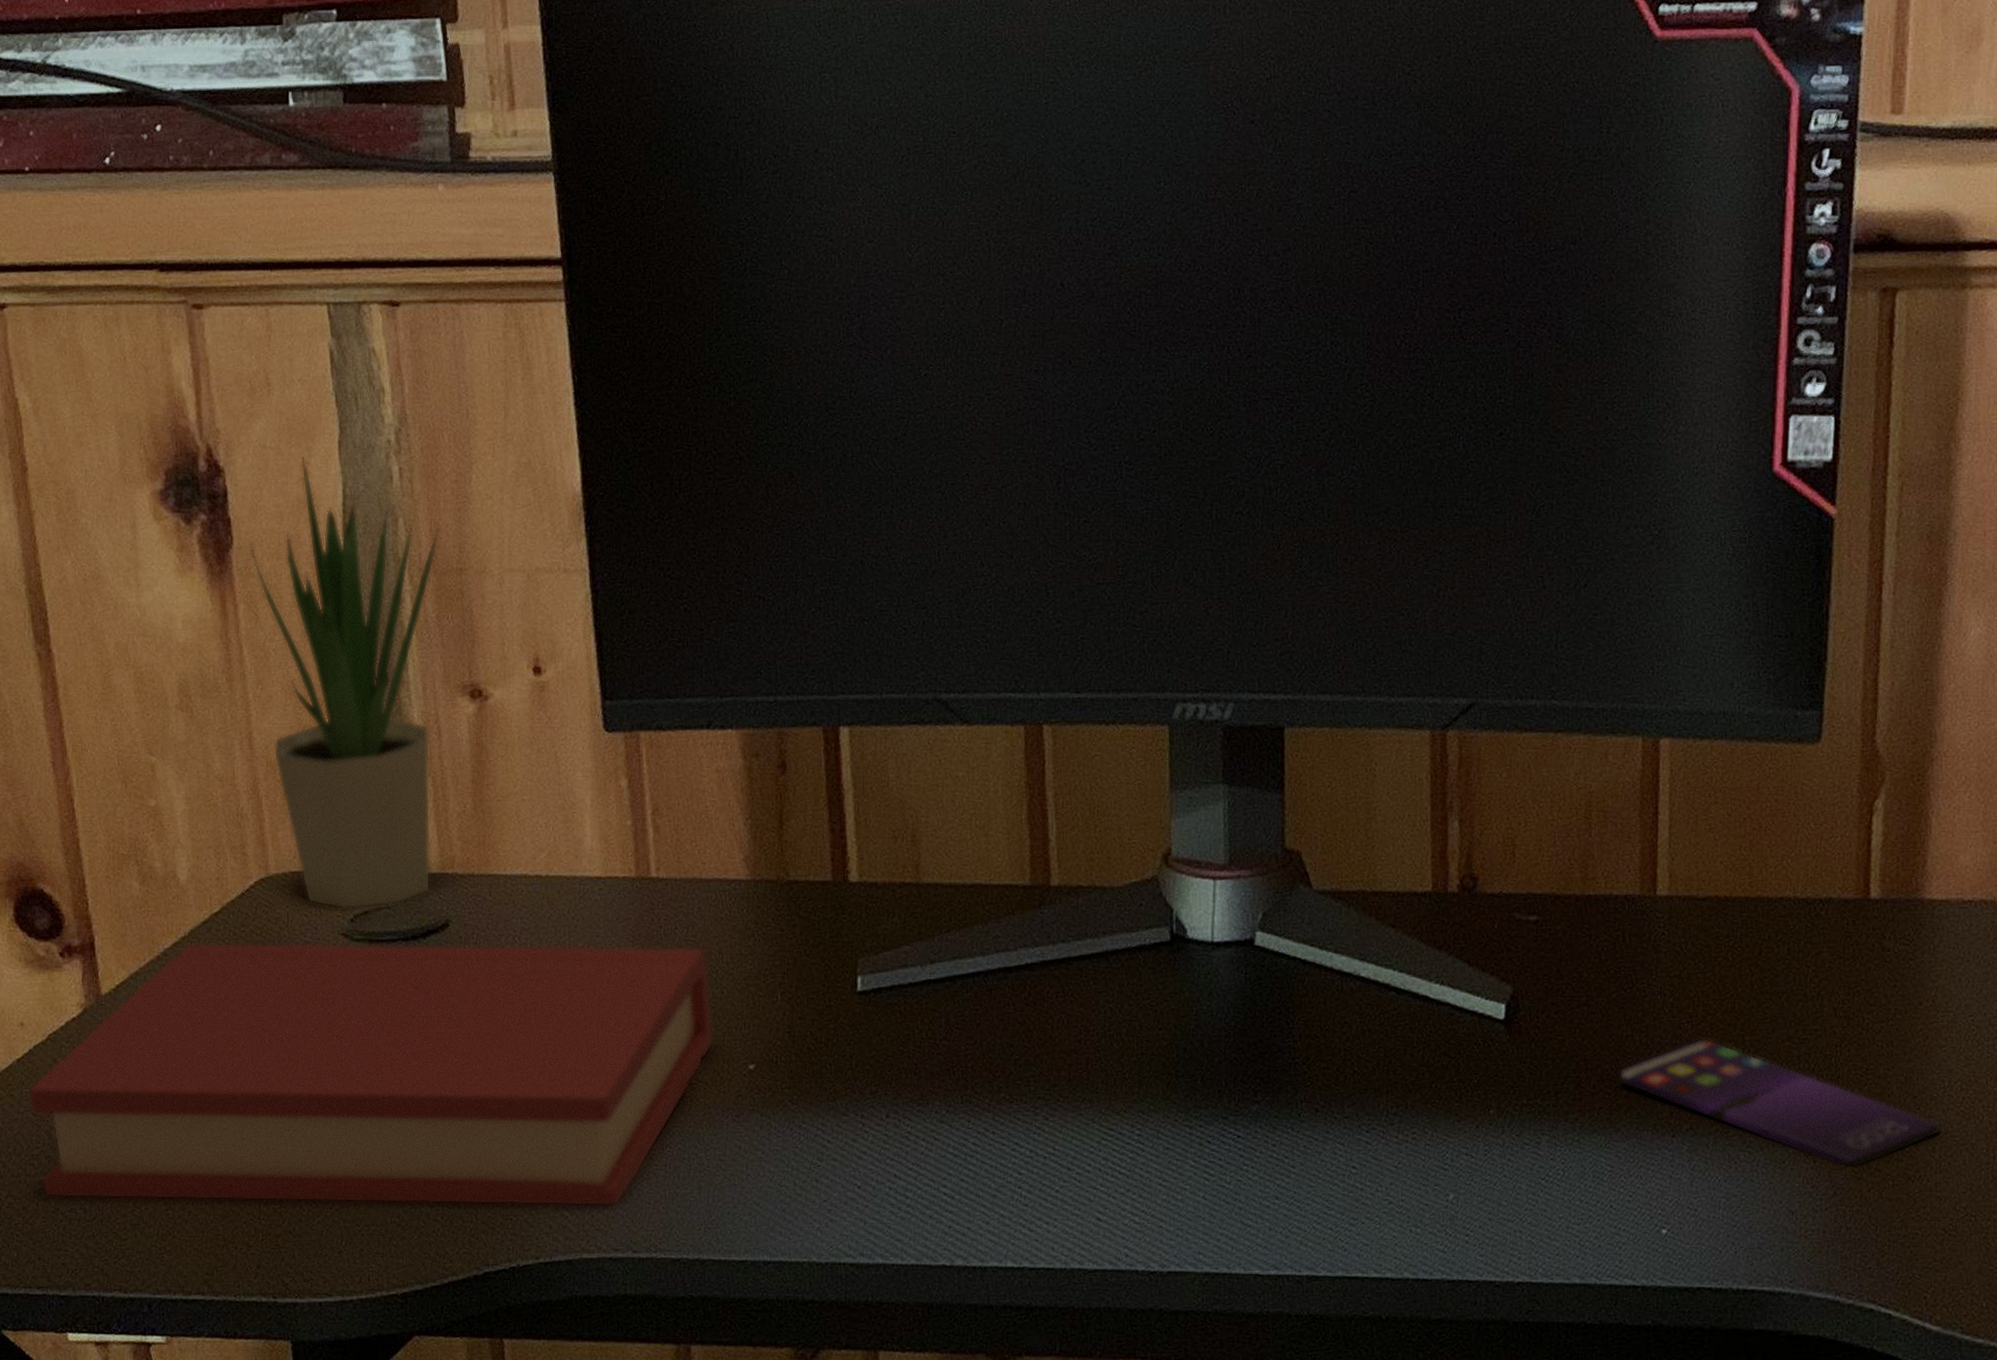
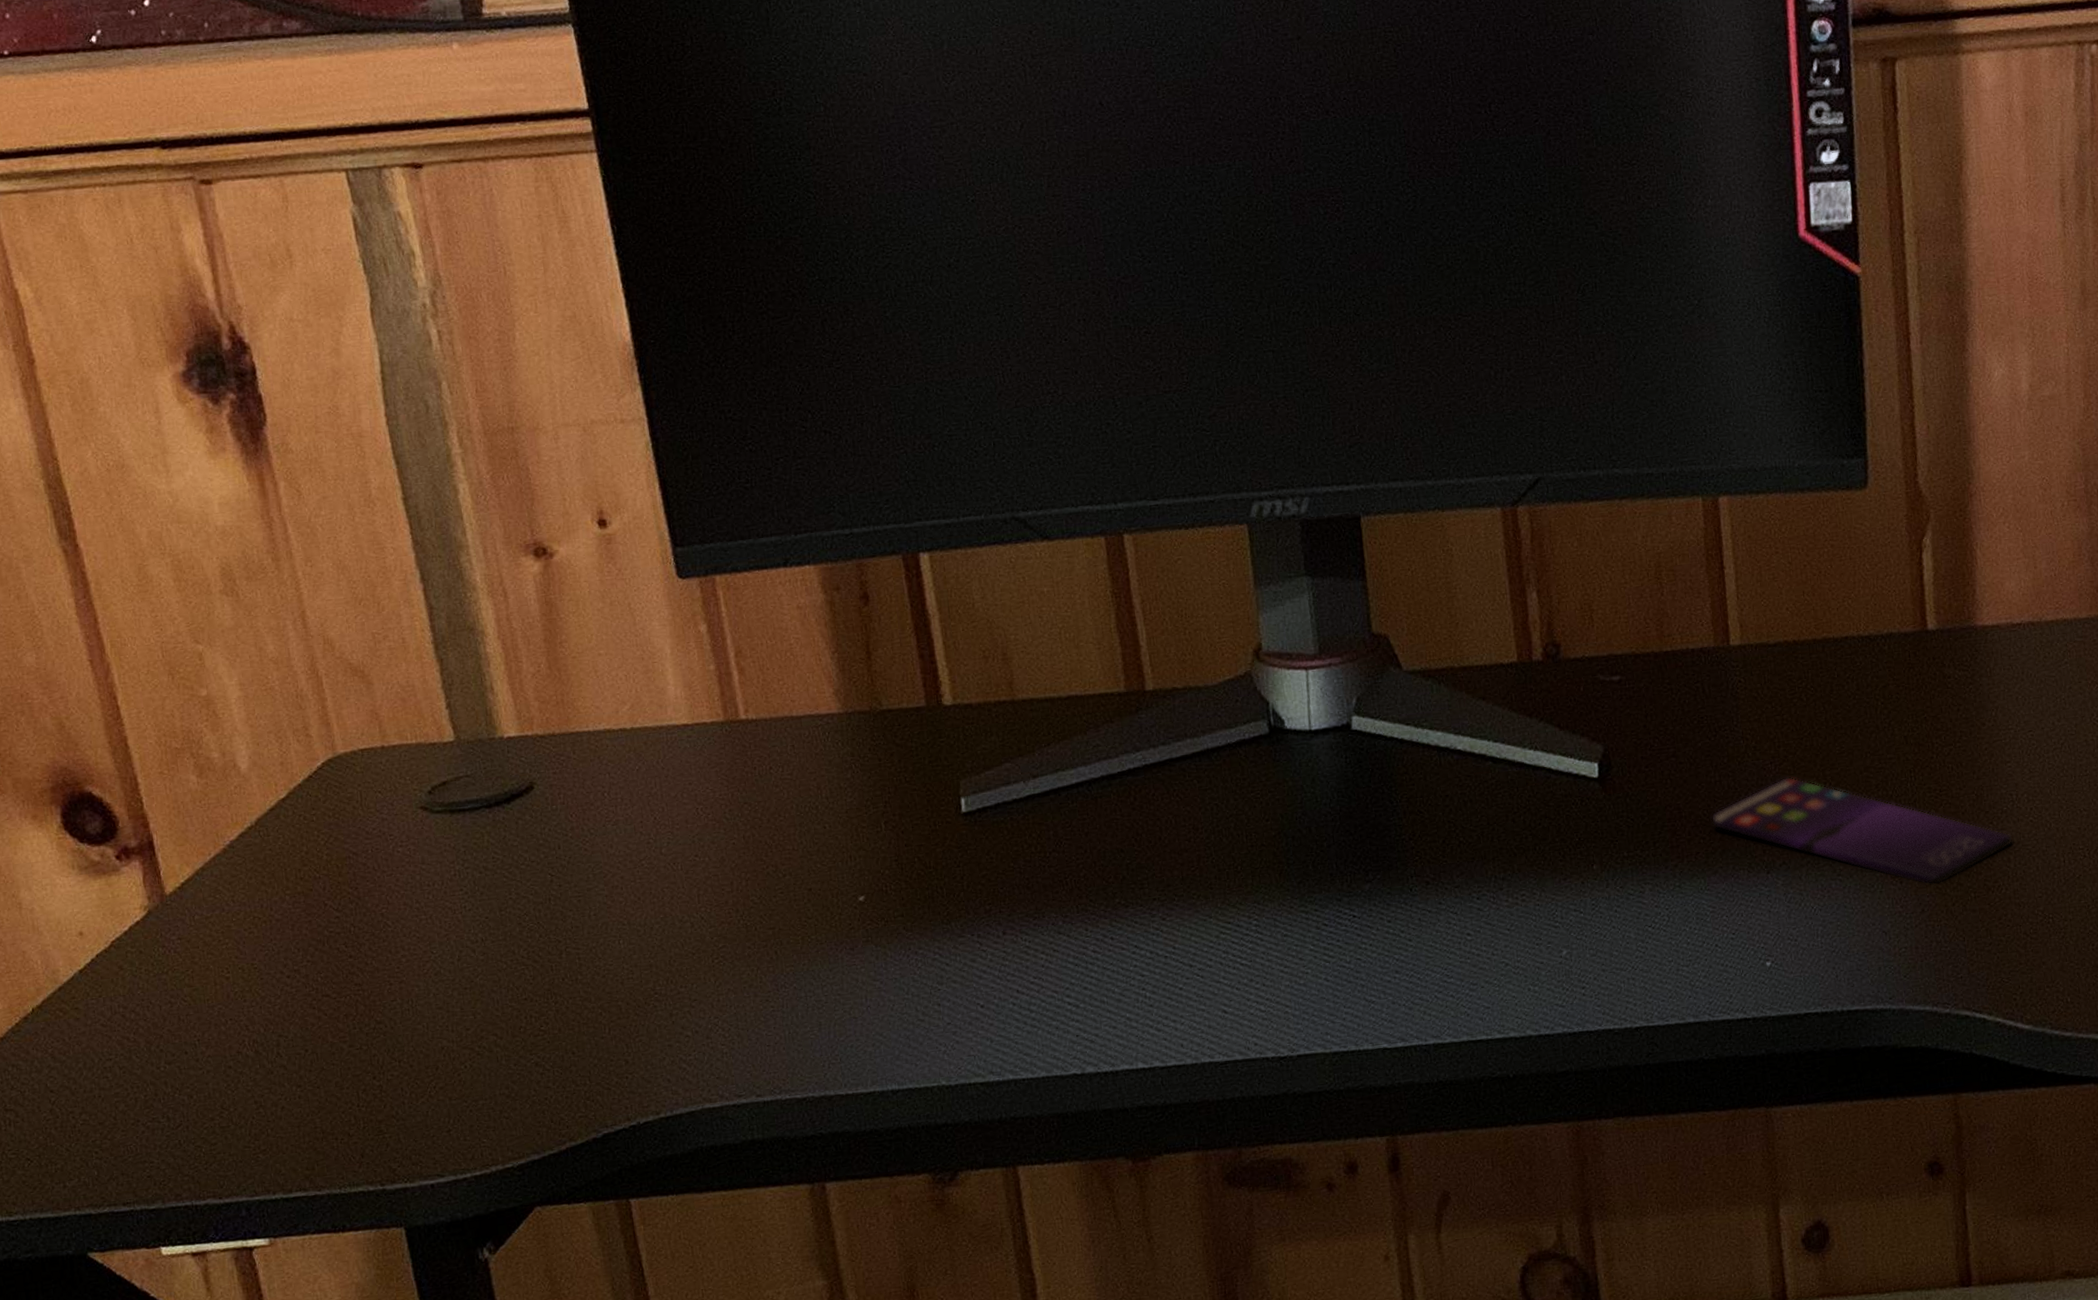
hardback book: present [28,943,714,1206] -> none [94,785,820,1110]
potted plant: present [249,457,440,910] -> none [284,327,511,783]

